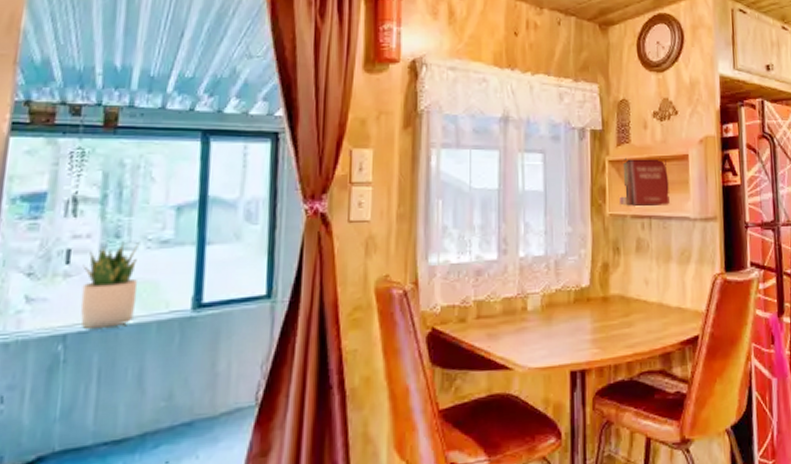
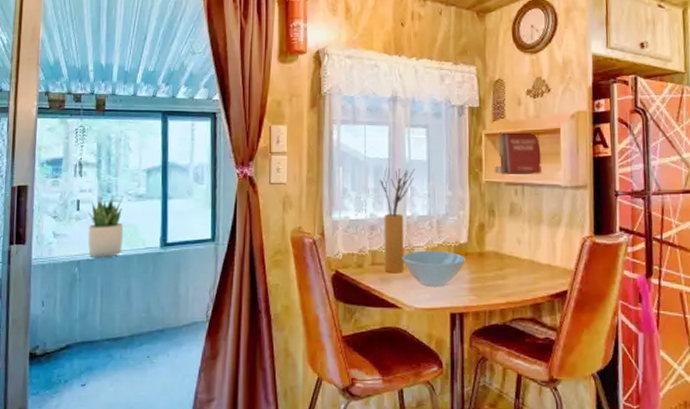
vase: none [487,200,529,328] -> present [380,167,415,274]
bowl: none [514,297,589,341] -> present [402,250,466,287]

